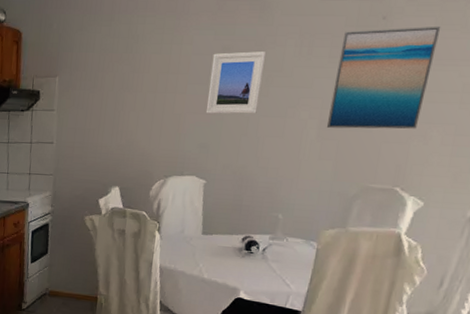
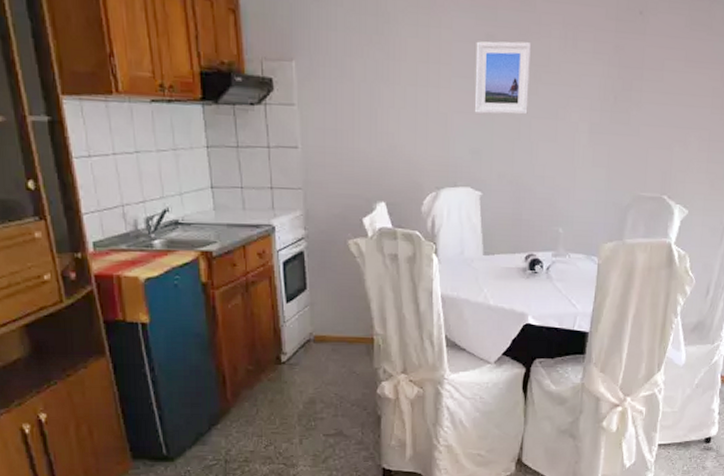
wall art: present [326,26,441,129] -> none [596,25,691,134]

